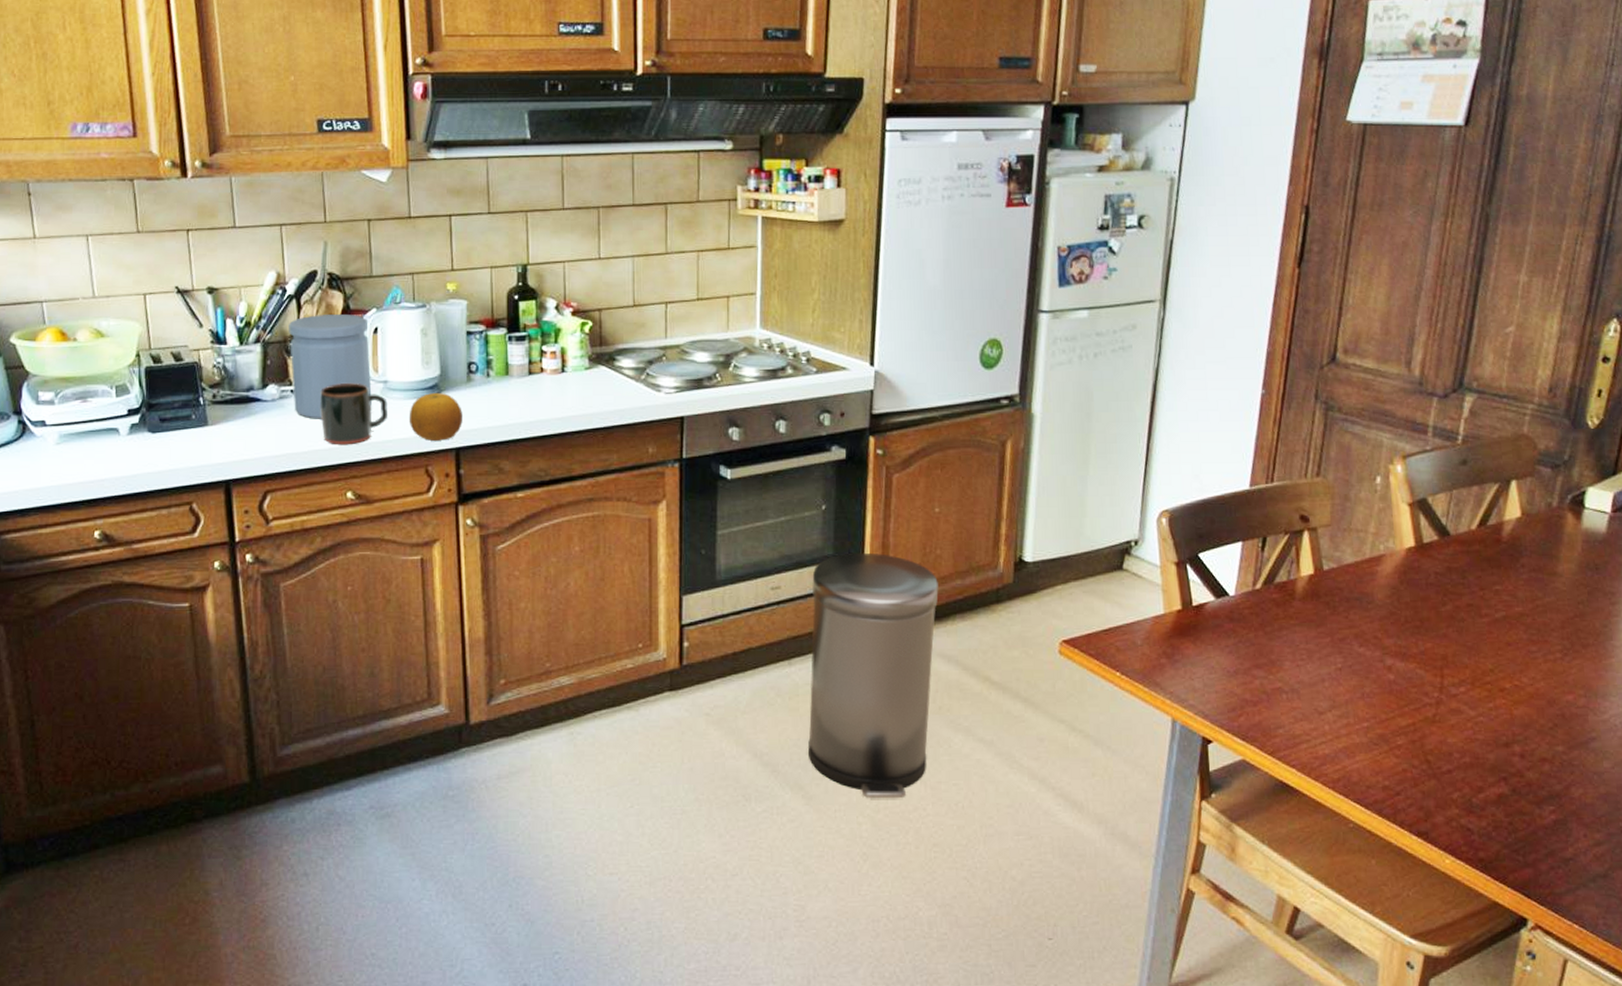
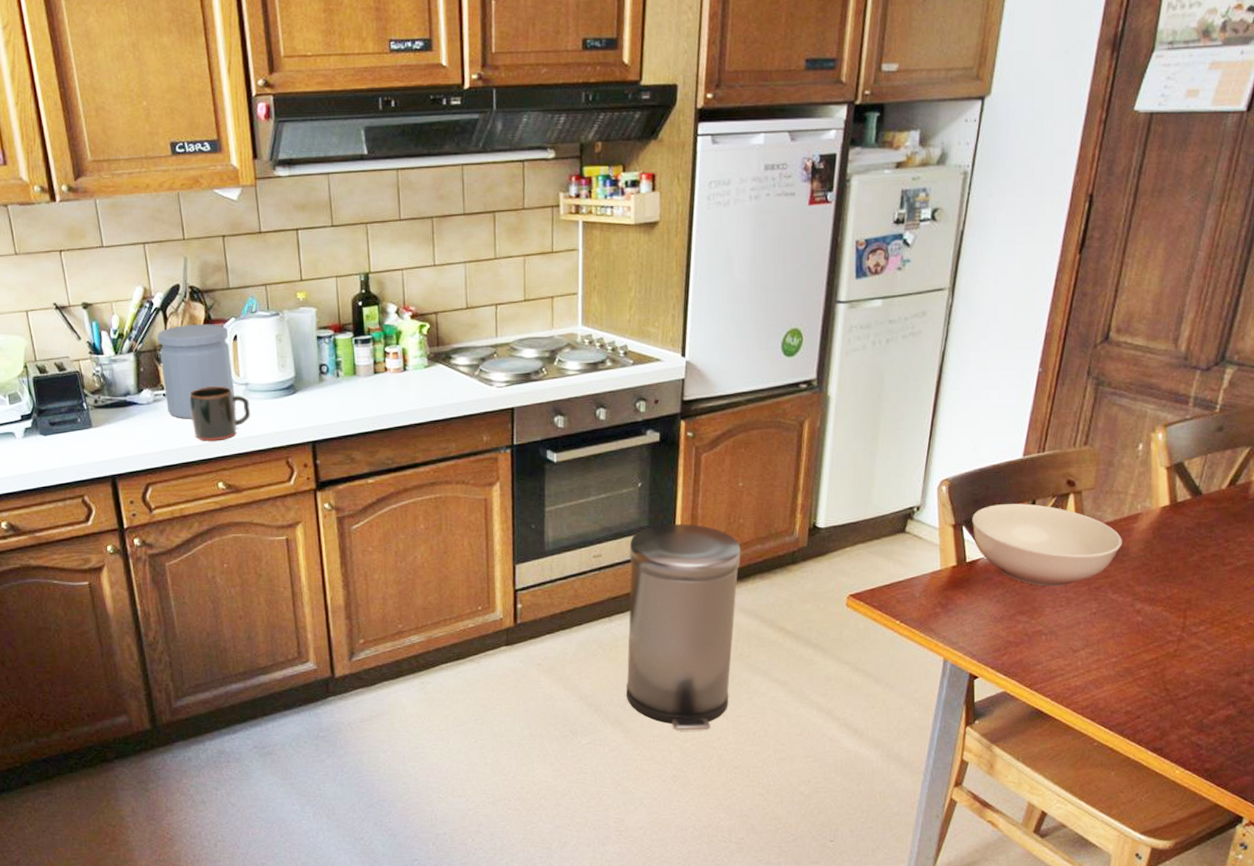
fruit: present [408,392,463,441] -> none [269,392,317,436]
bowl: none [1196,540,1366,637] -> present [972,503,1122,587]

